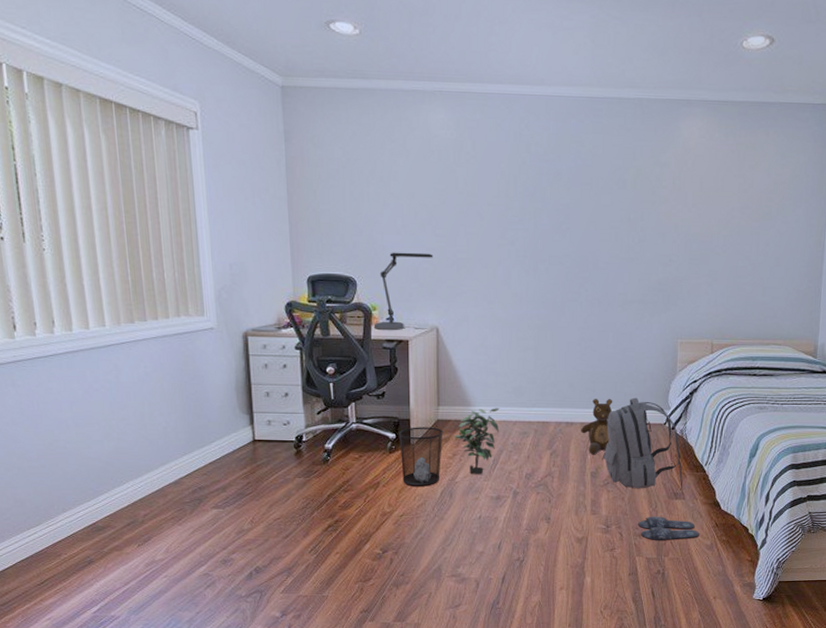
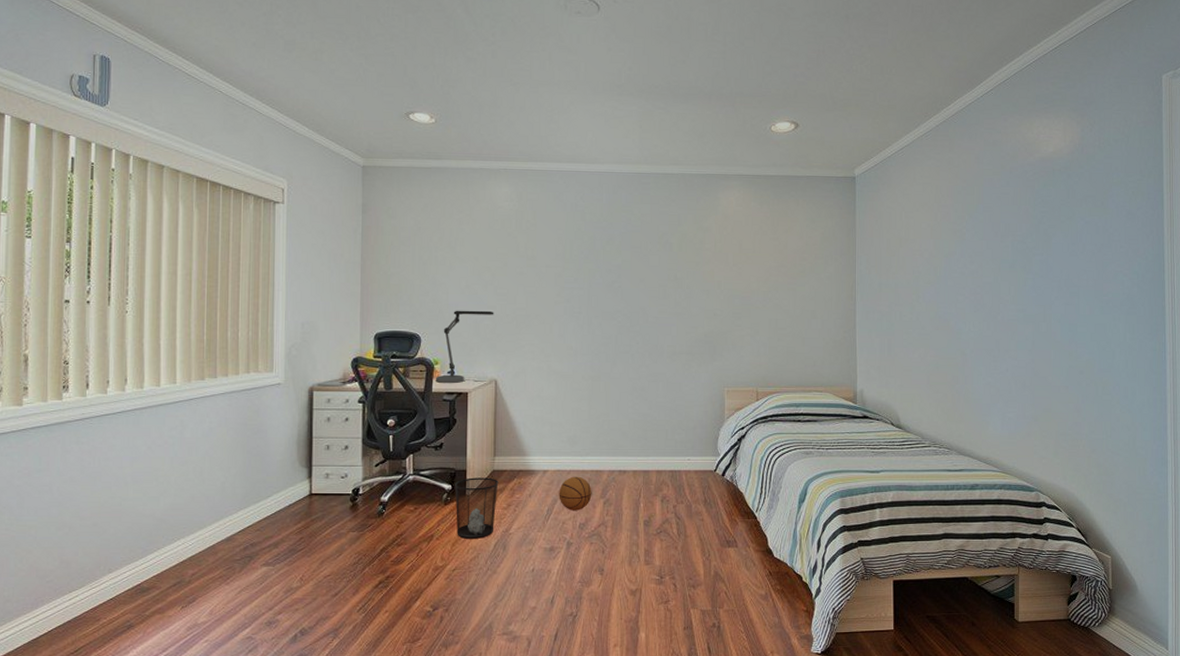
potted plant: present [455,408,500,474] -> none [510,457,554,525]
basketball: none [505,427,539,461] -> present [559,476,592,511]
teddy bear: present [581,399,613,455] -> none [634,447,664,503]
backpack: present [602,397,683,490] -> none [654,444,735,538]
slippers: present [638,516,699,540] -> none [692,565,753,591]

